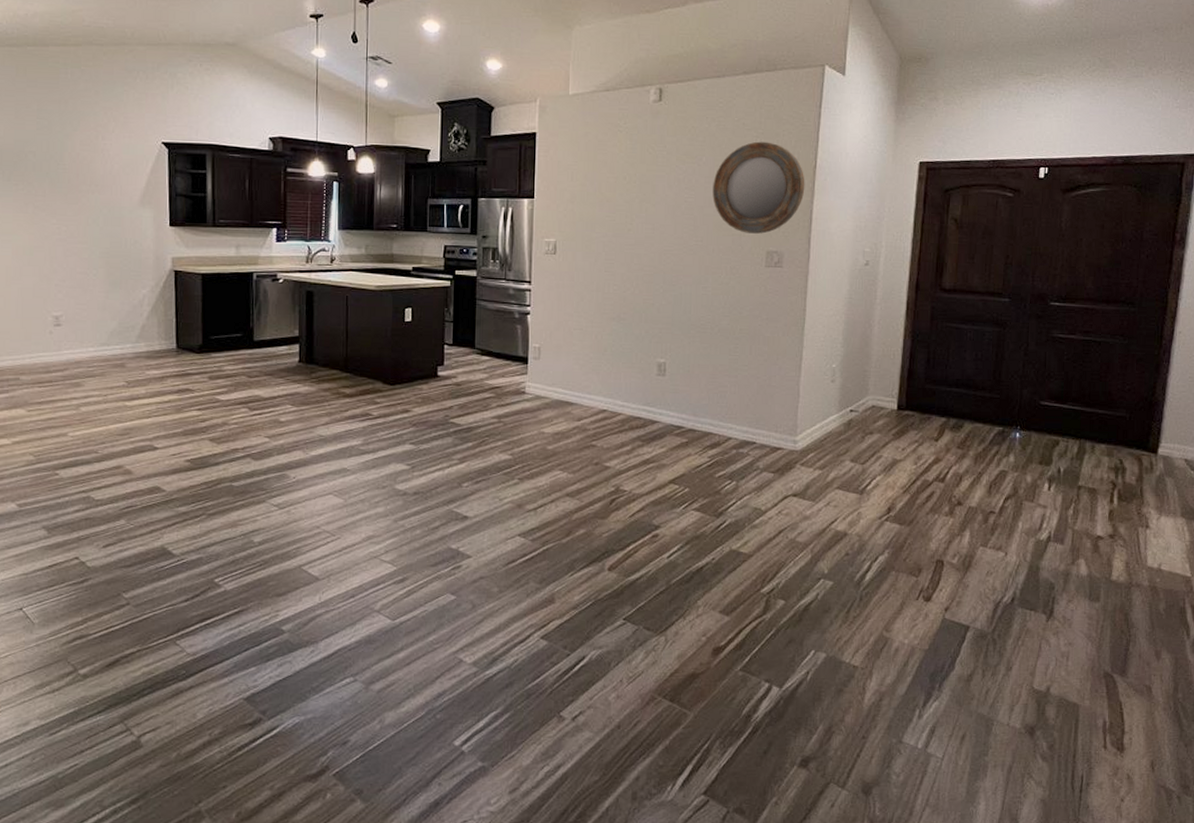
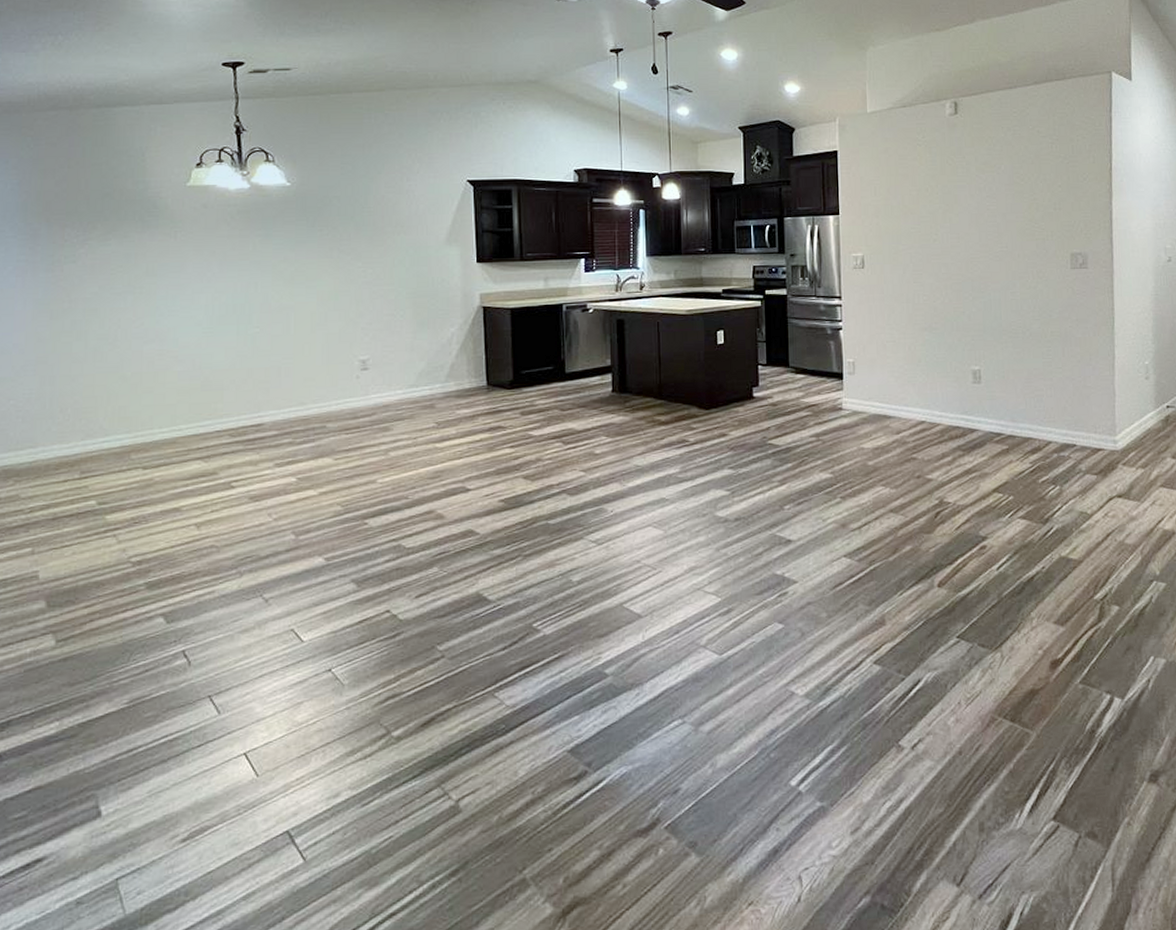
home mirror: present [712,141,805,234] -> none [1013,147,1103,237]

